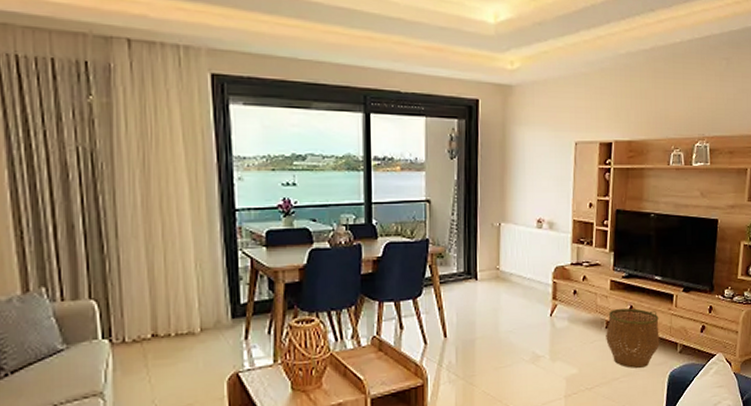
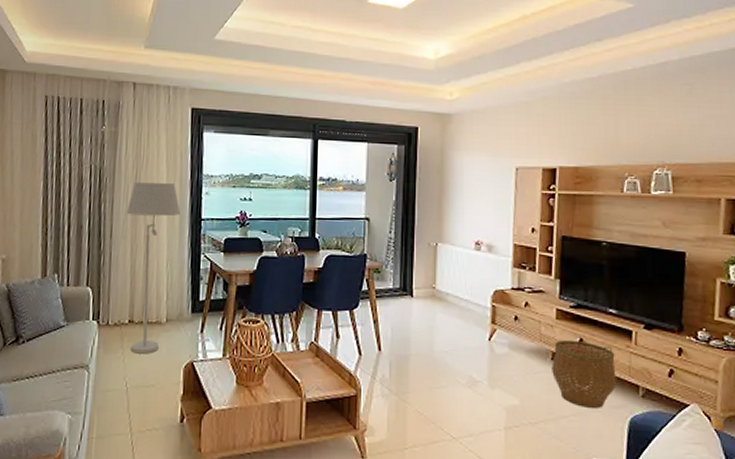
floor lamp: none [134,168,207,372] -> present [126,182,180,354]

